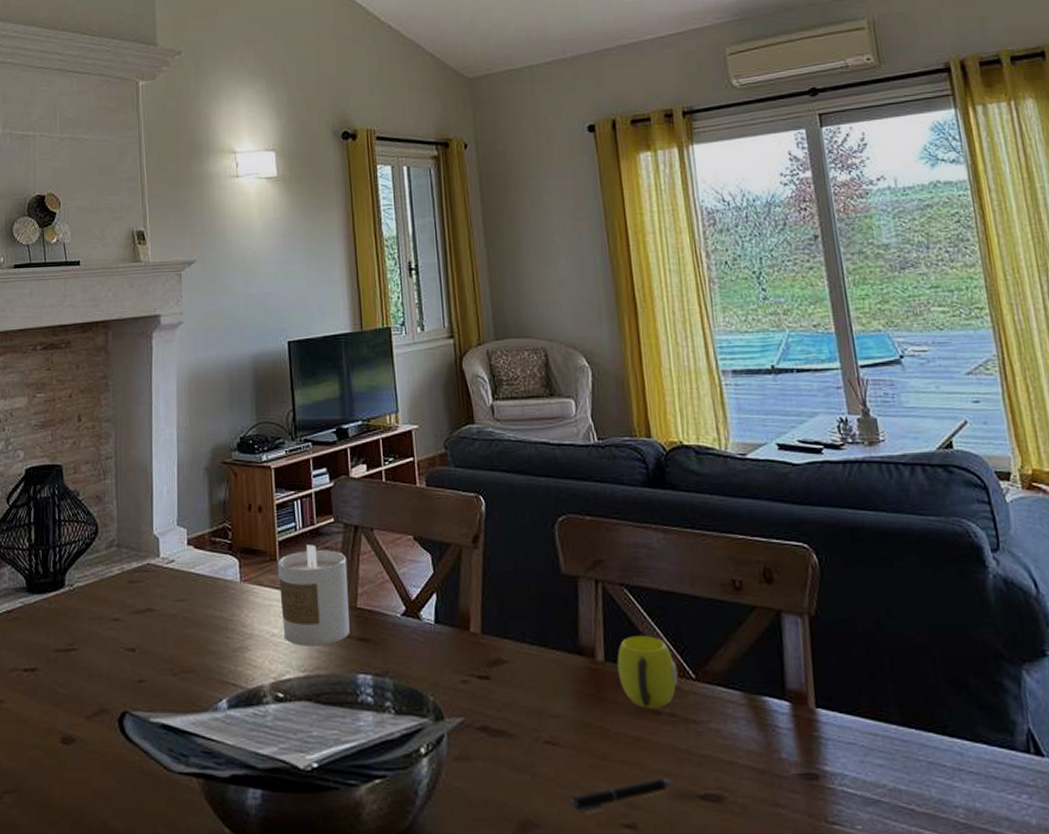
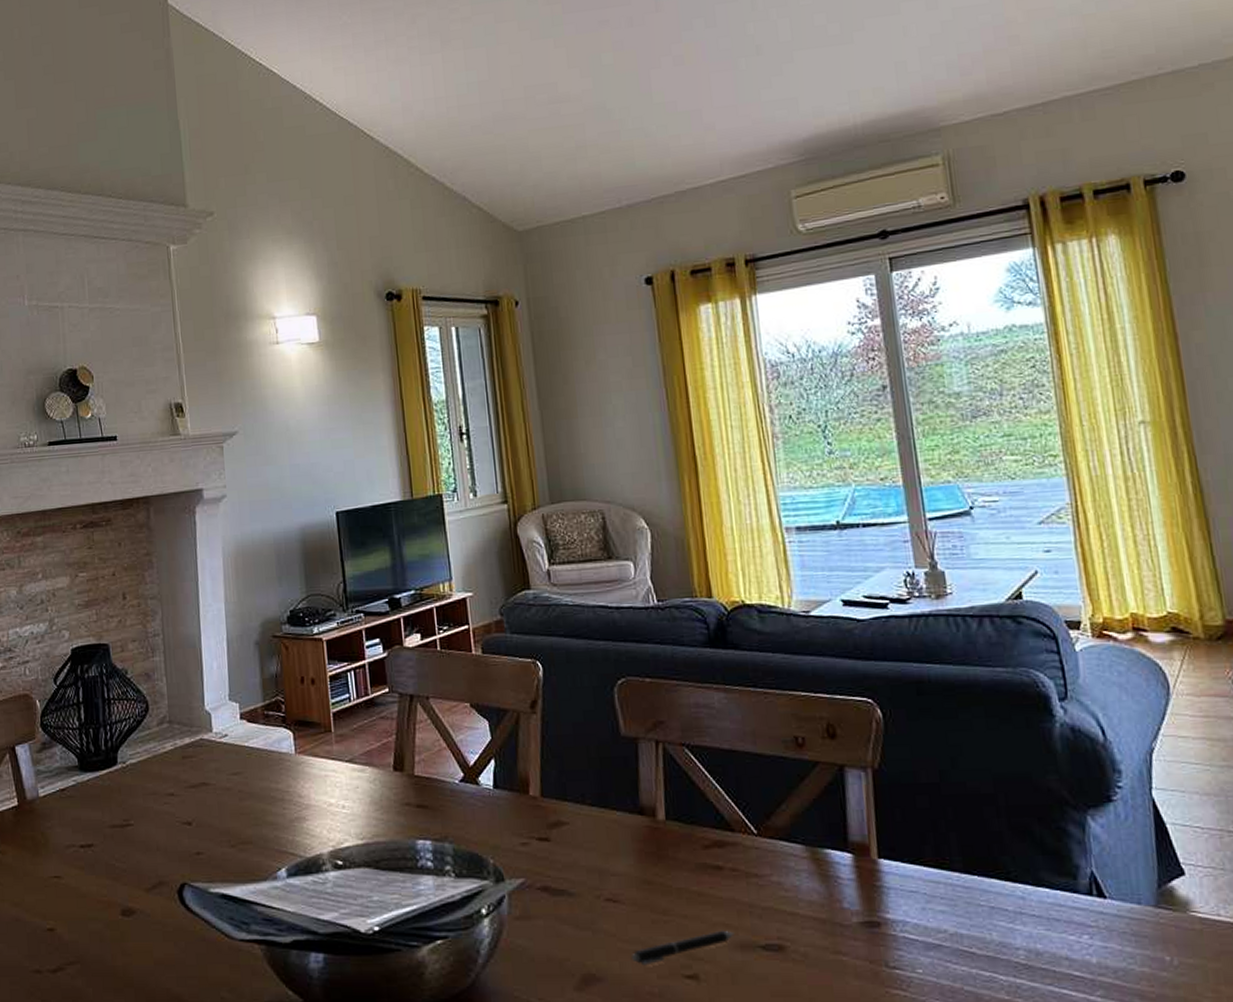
candle: present [277,544,350,646] -> none [332,715,408,815]
cup: present [617,636,679,708] -> none [678,794,741,864]

